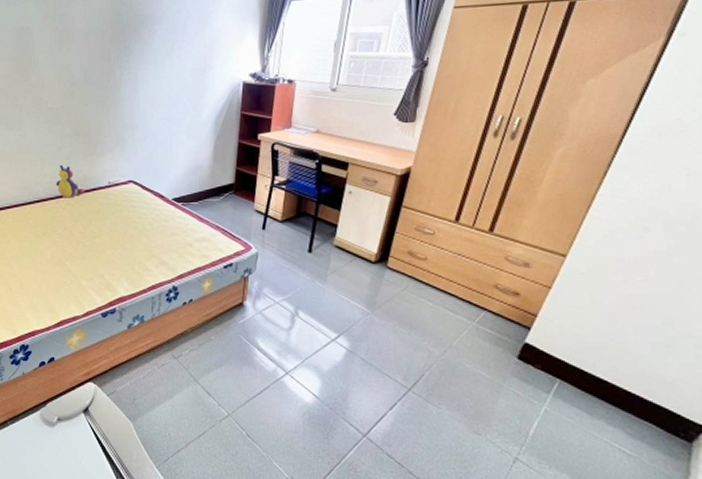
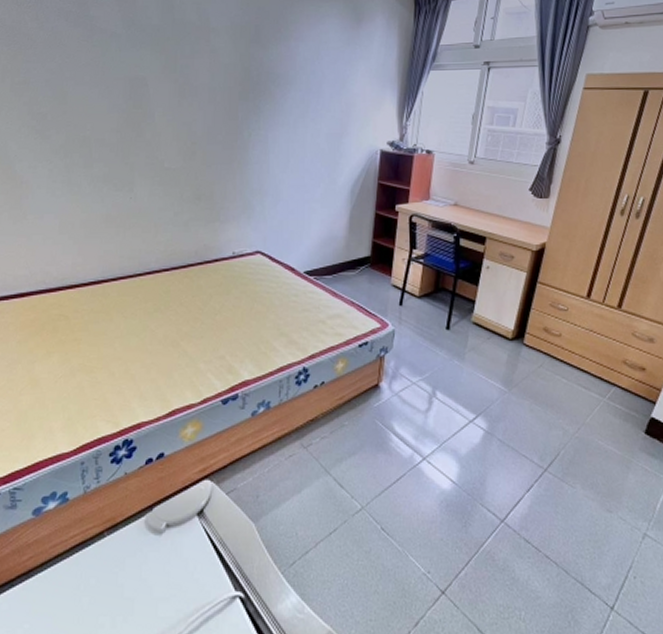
stuffed animal: present [56,165,84,198] -> none [172,233,205,270]

